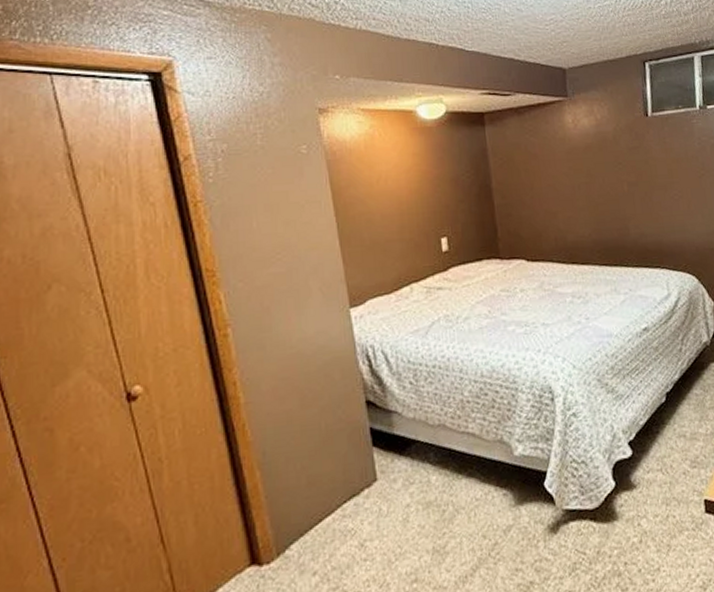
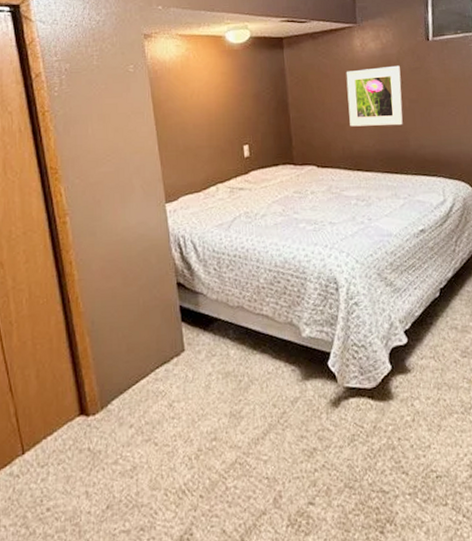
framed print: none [556,144,622,214] -> present [346,65,403,127]

